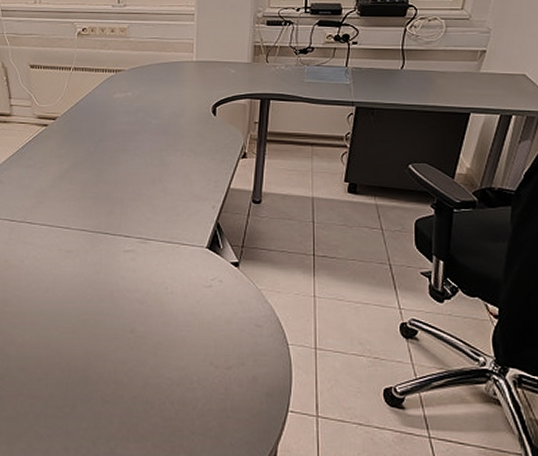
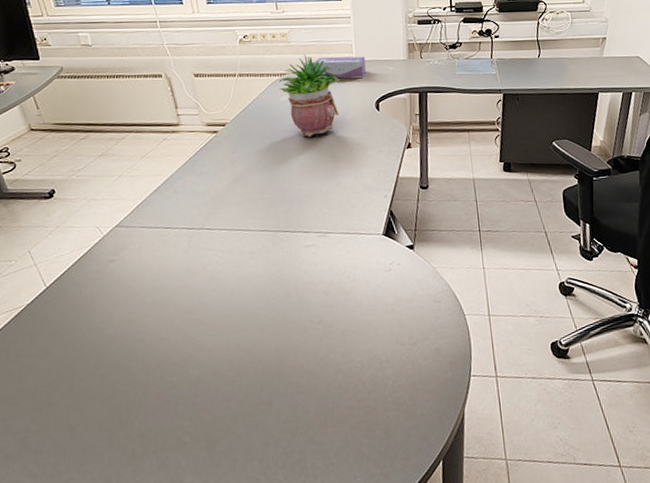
potted plant: none [112,51,178,138] -> present [278,54,340,138]
tissue box: none [151,55,207,79] -> present [313,56,366,79]

